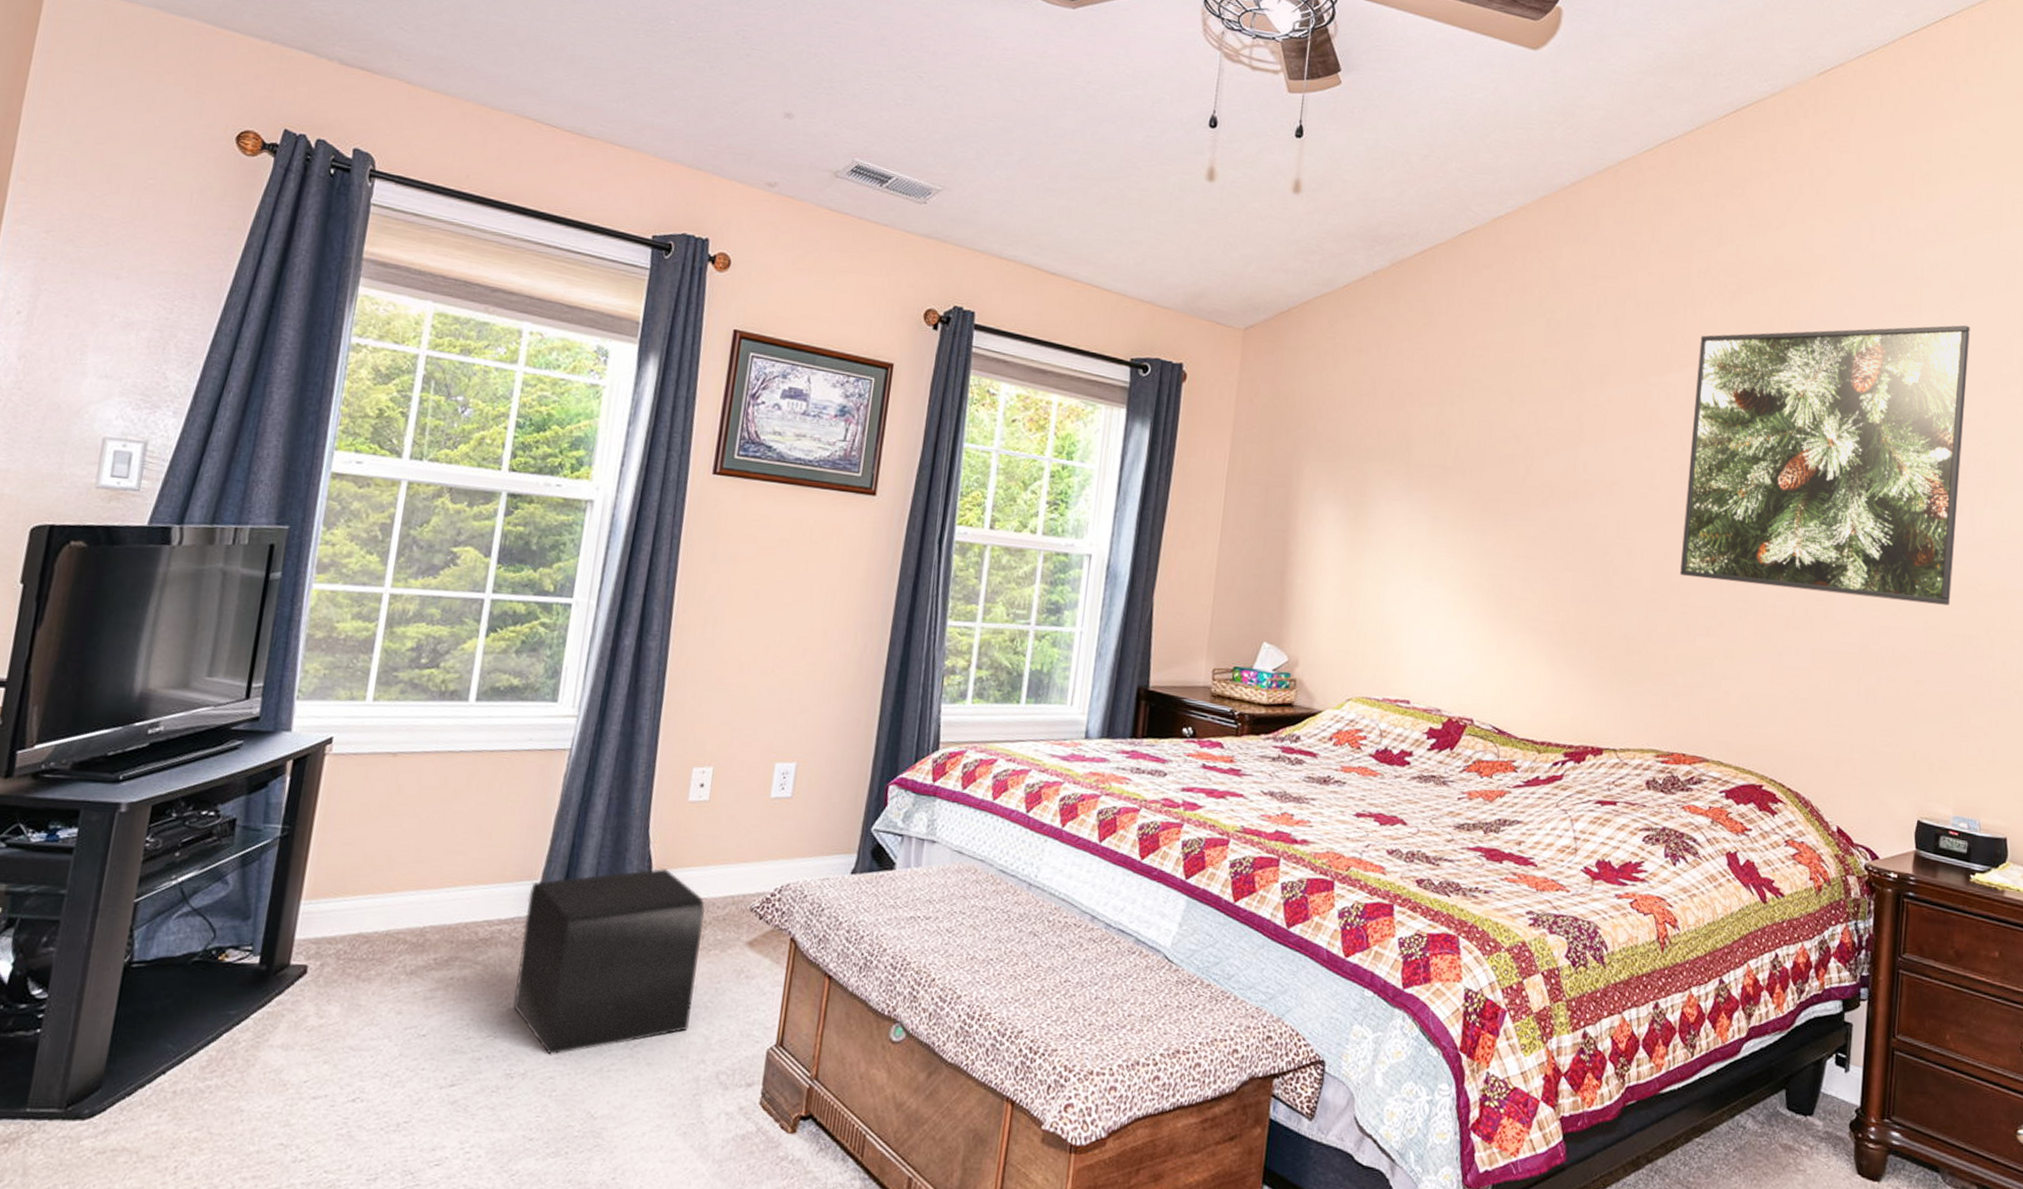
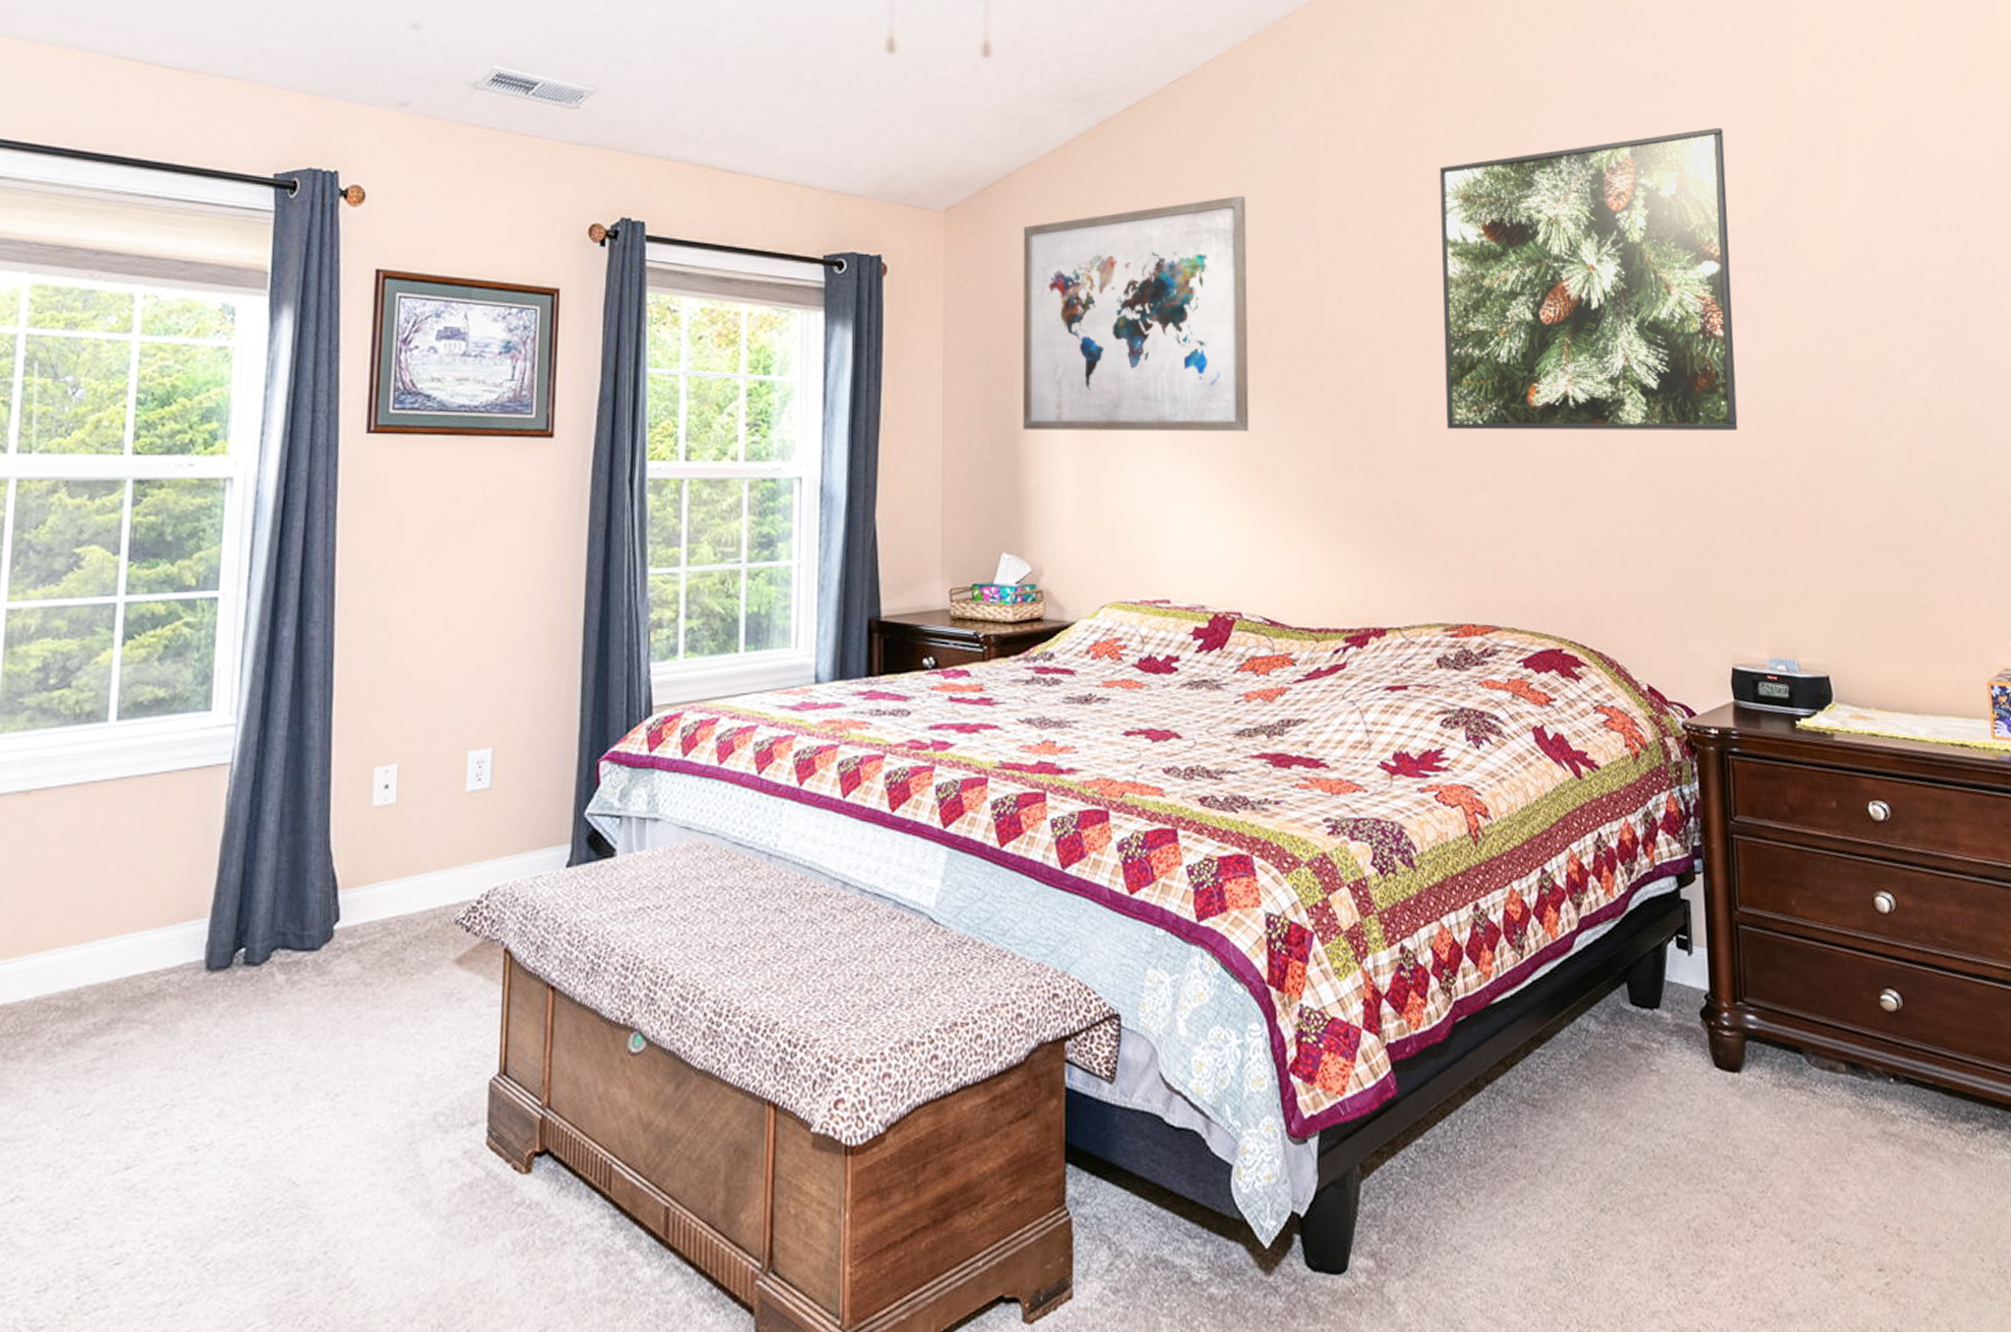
speaker: present [513,869,706,1055] -> none [191,887,404,1119]
wall art: none [1294,342,1520,558] -> present [1023,195,1249,432]

